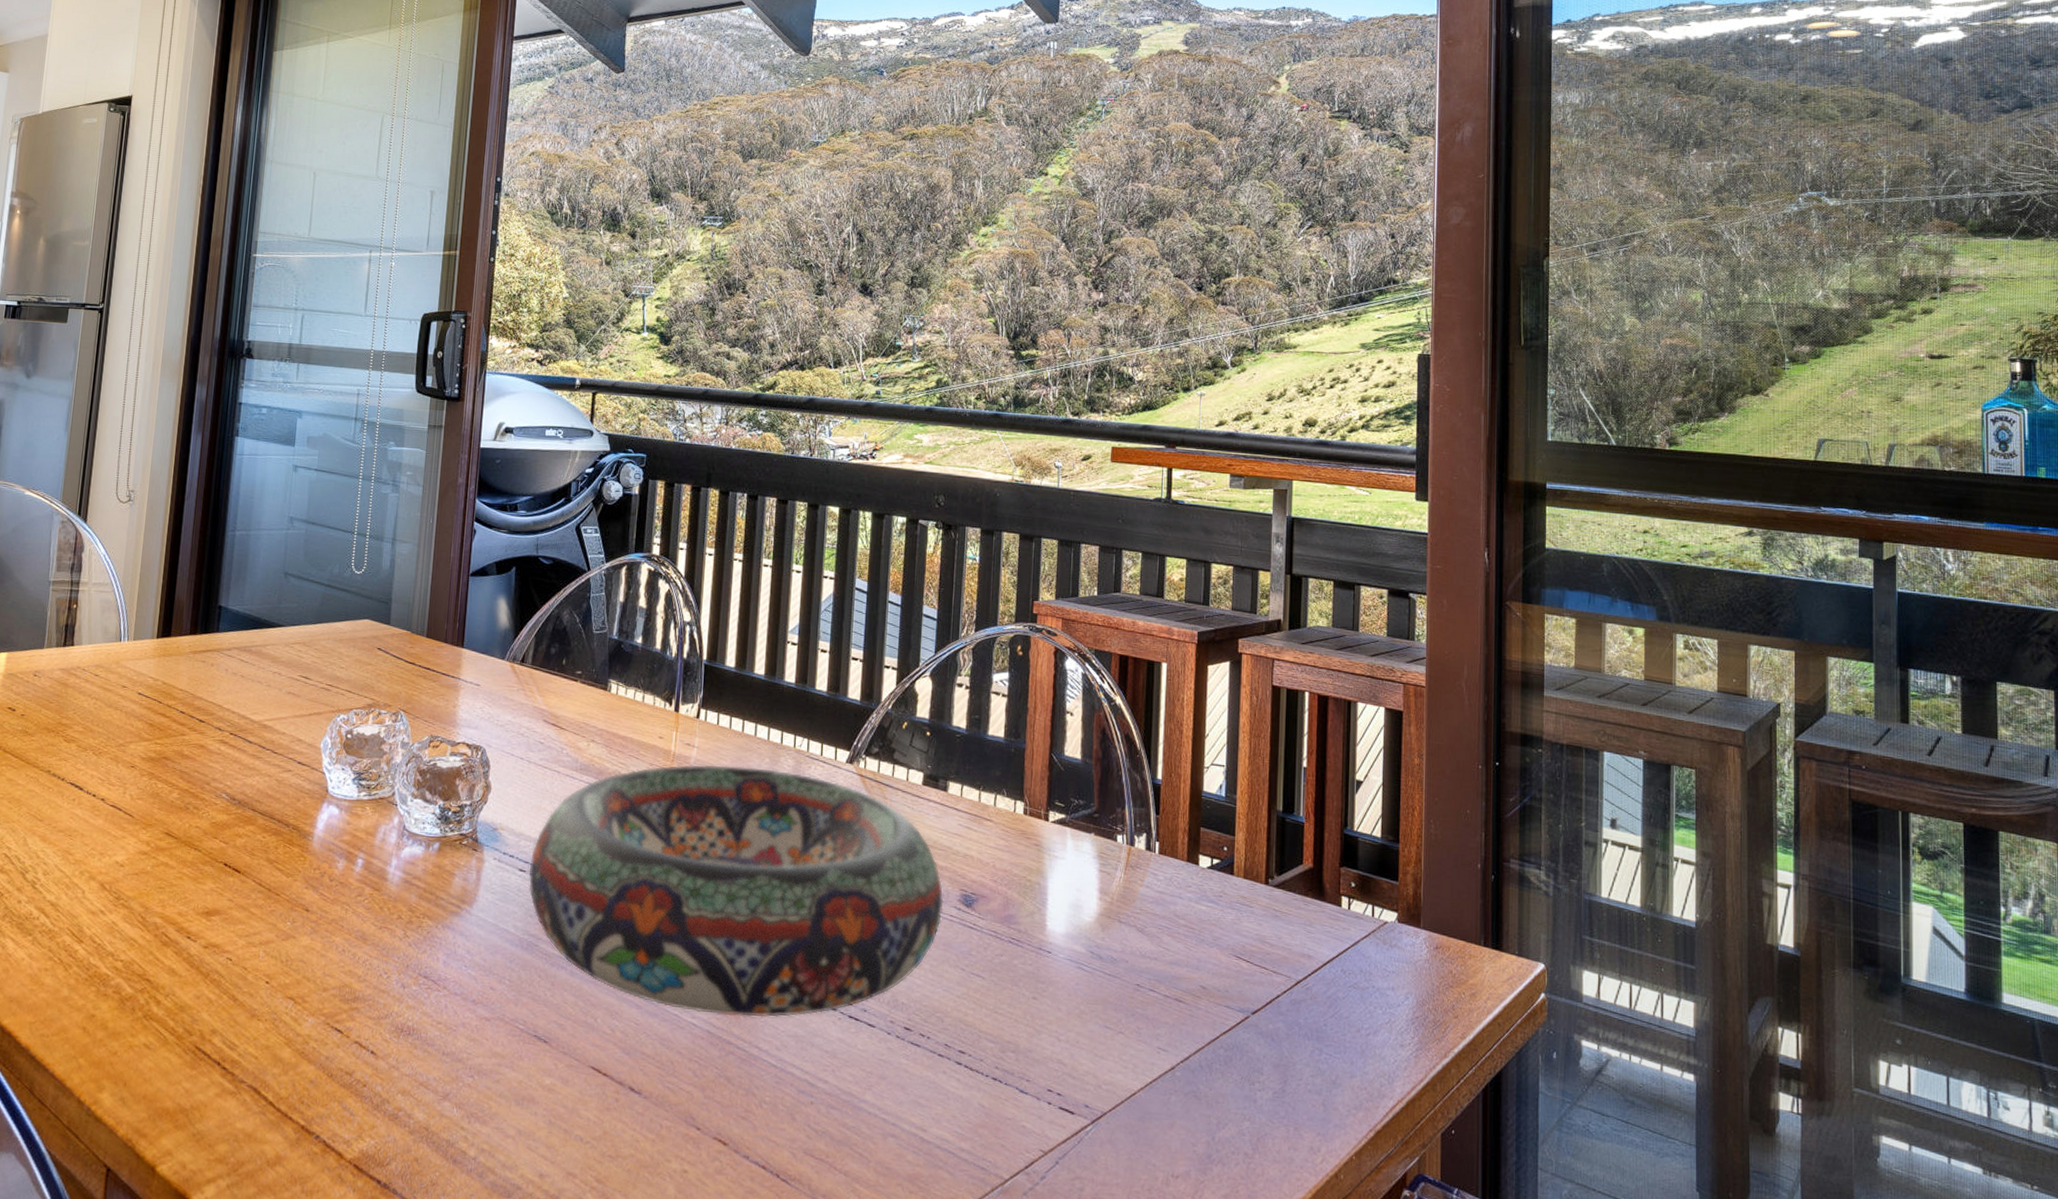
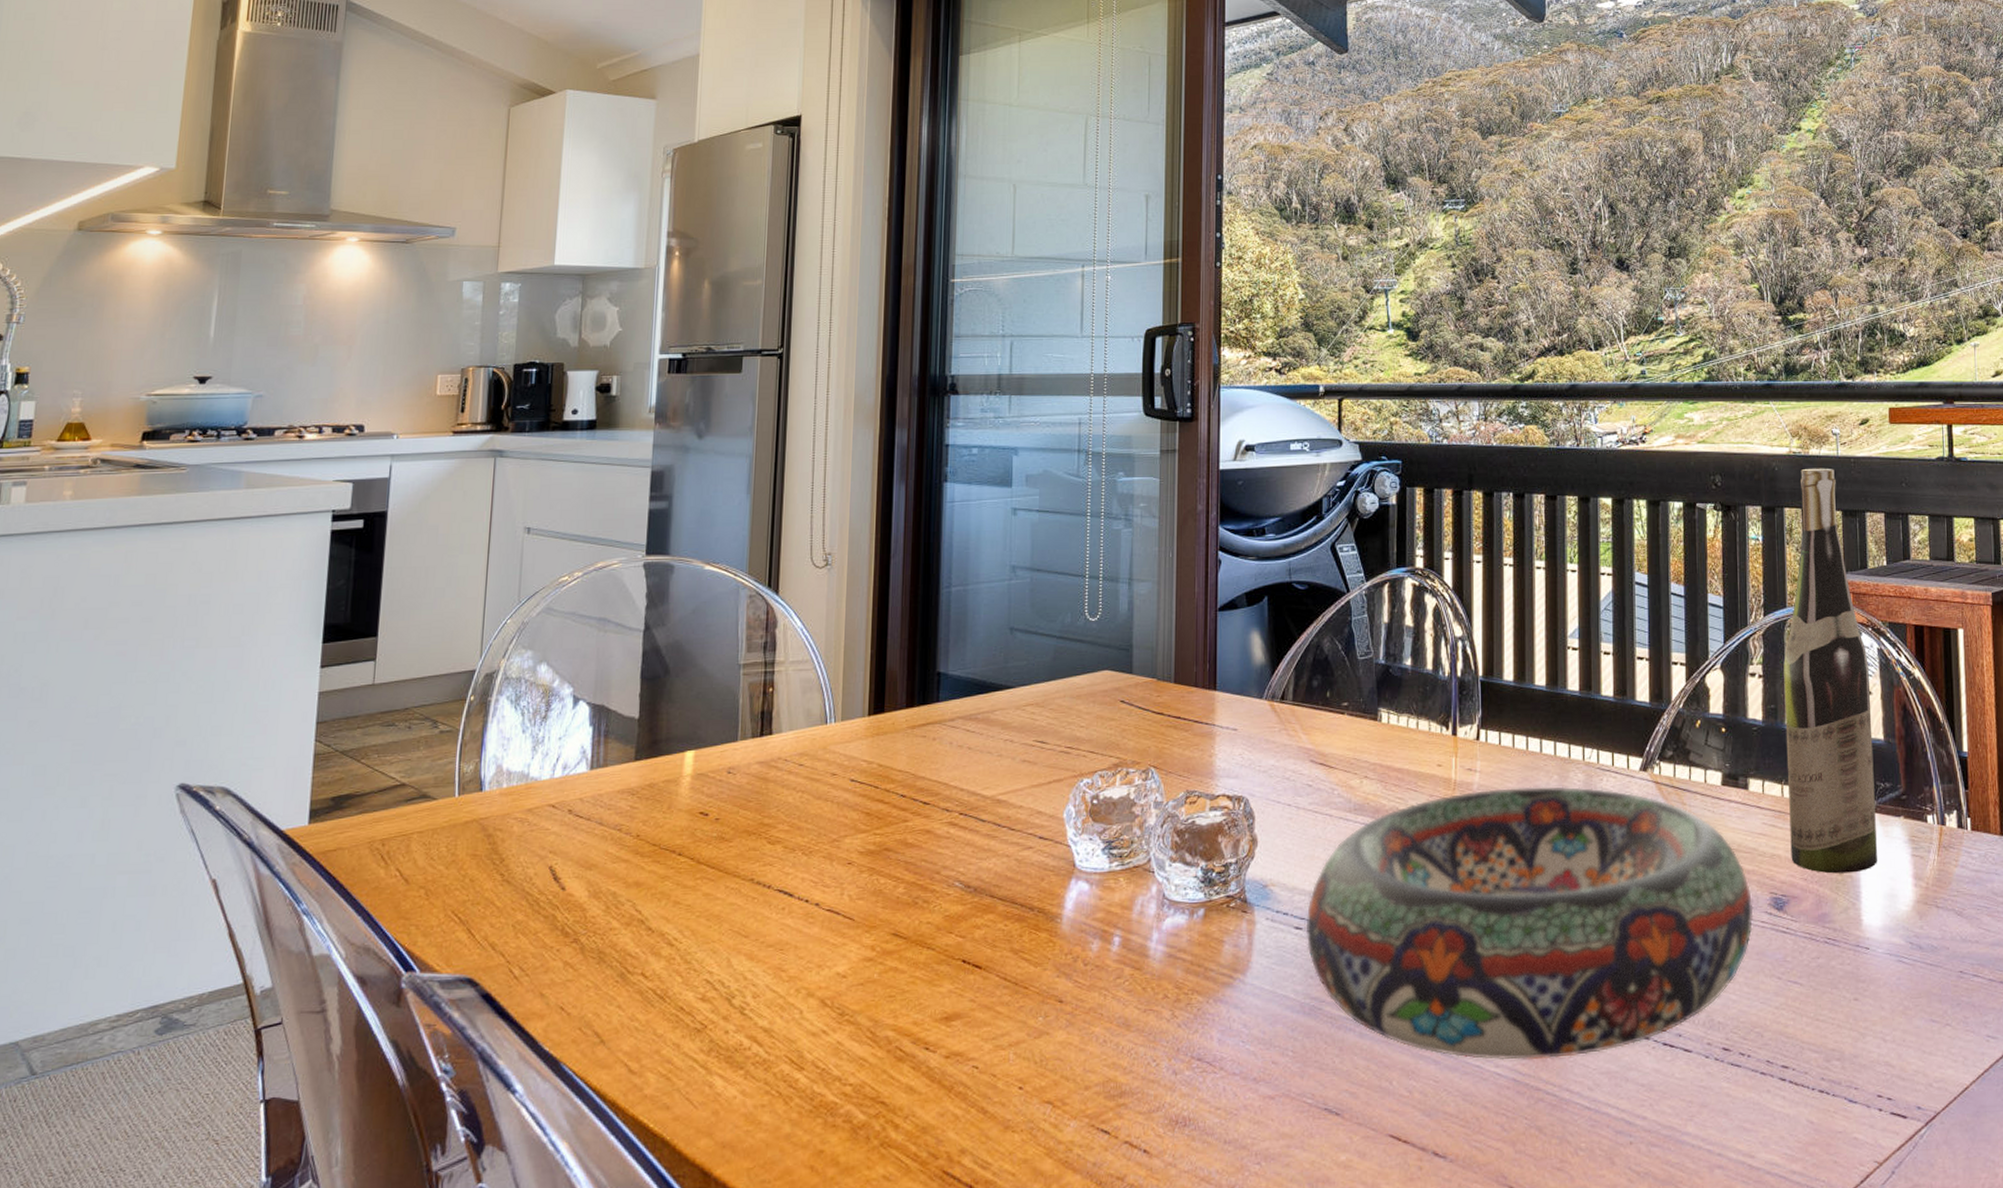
wine bottle: none [983,497,1072,881] -> present [1783,468,1877,874]

